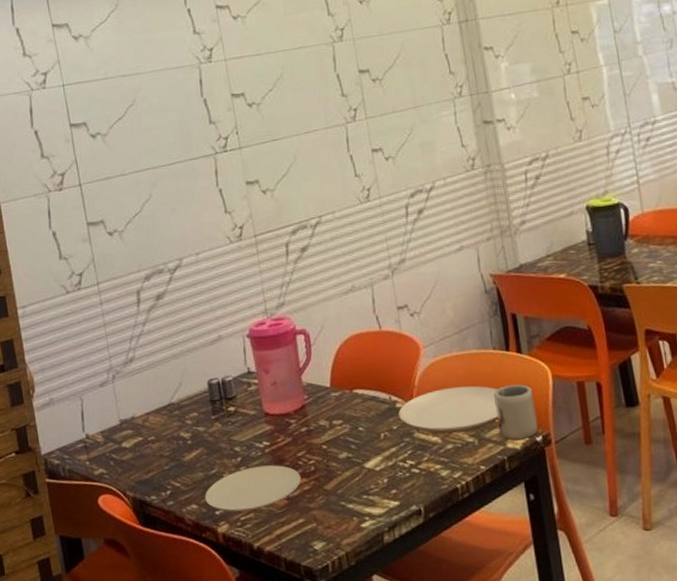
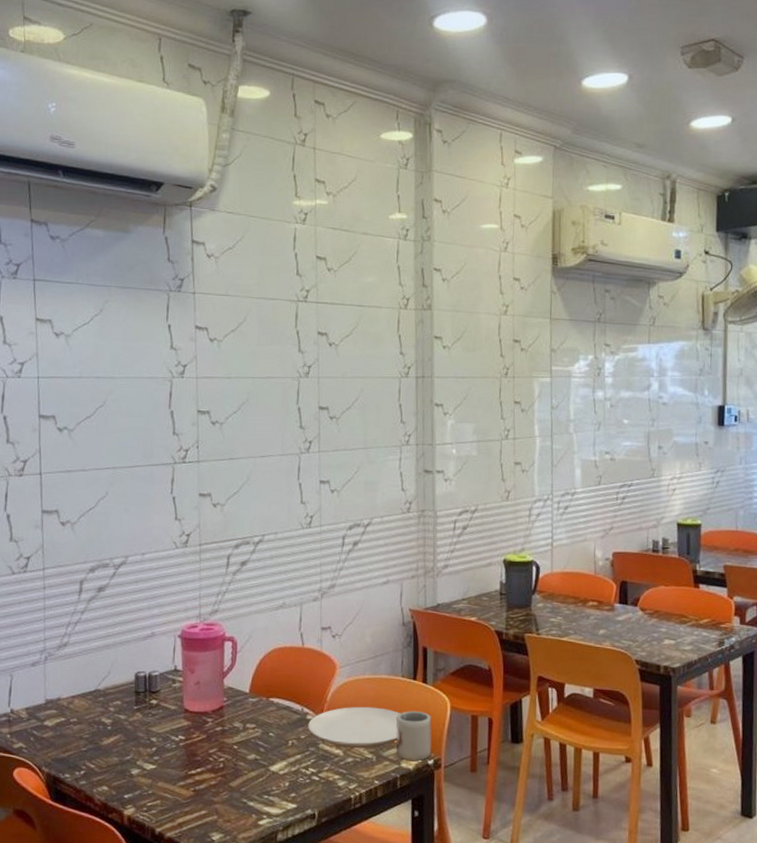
plate: present [205,465,302,512] -> none [116,757,210,798]

